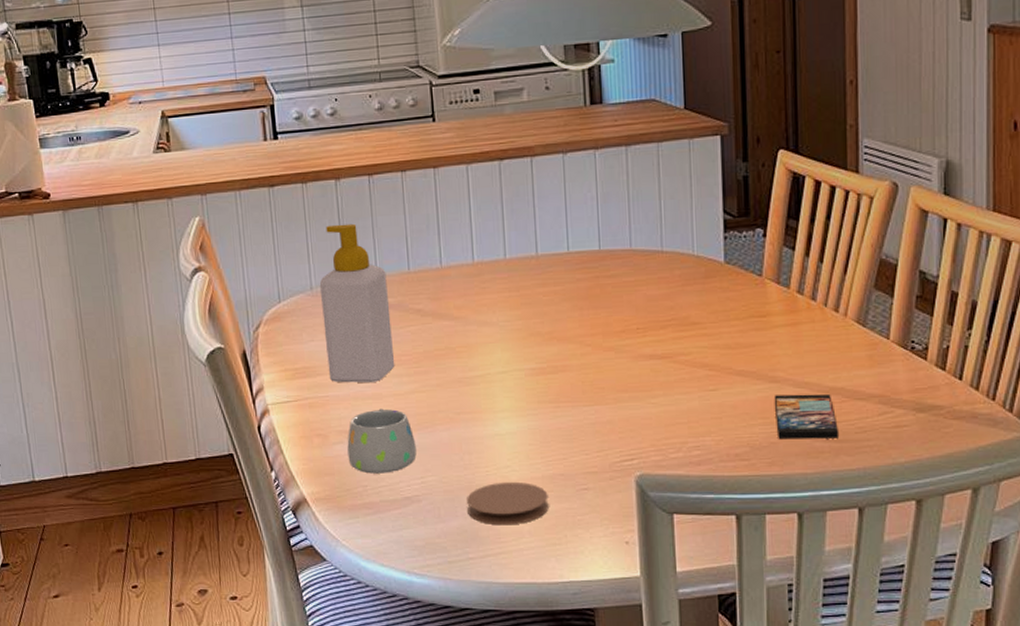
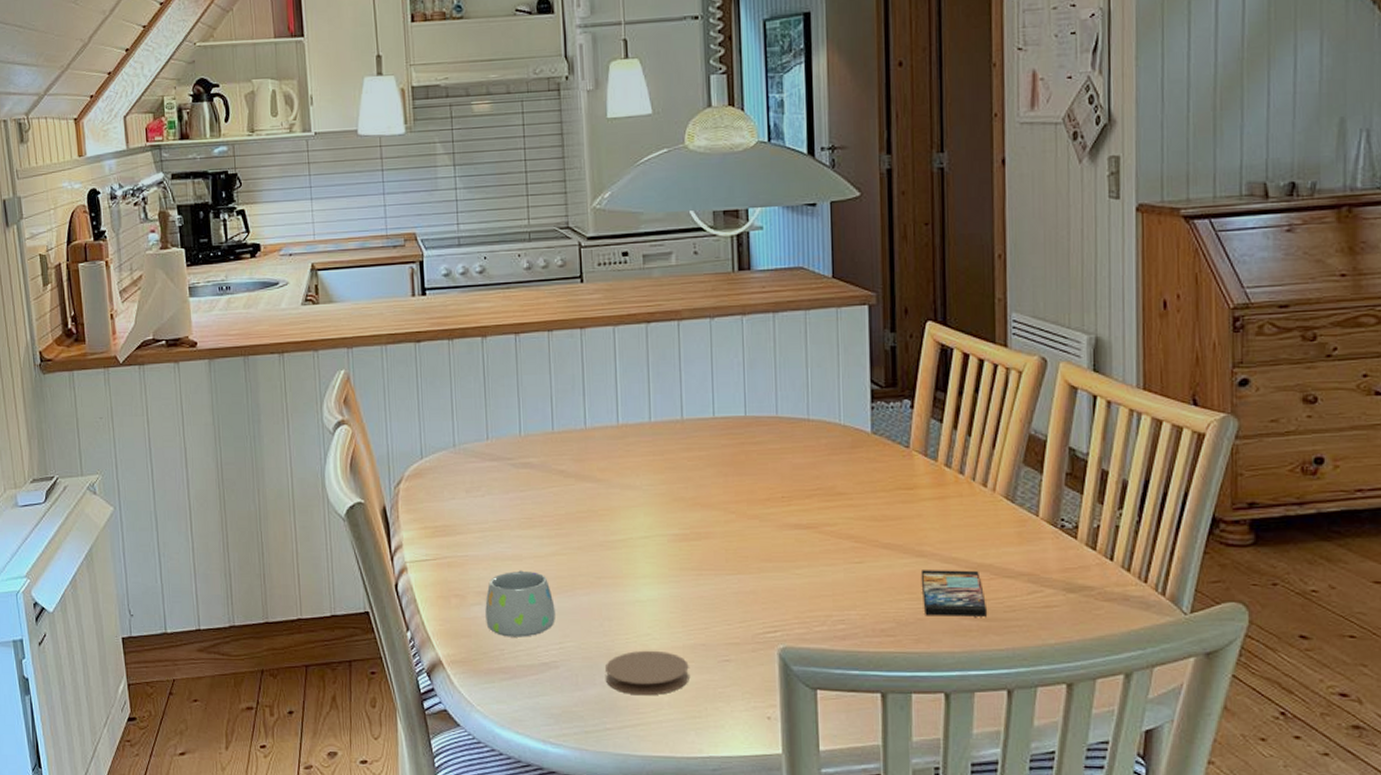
soap bottle: present [319,223,395,383] -> none [462,381,536,544]

